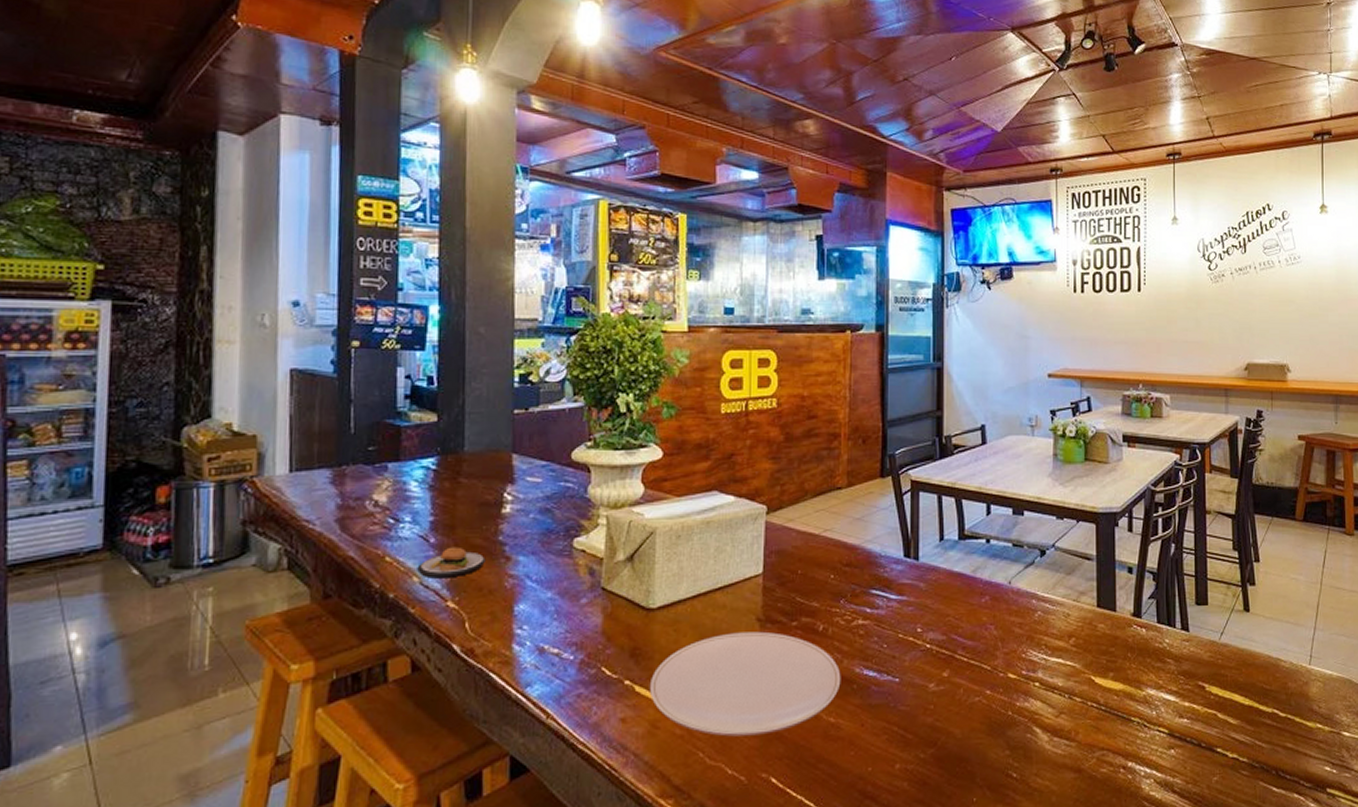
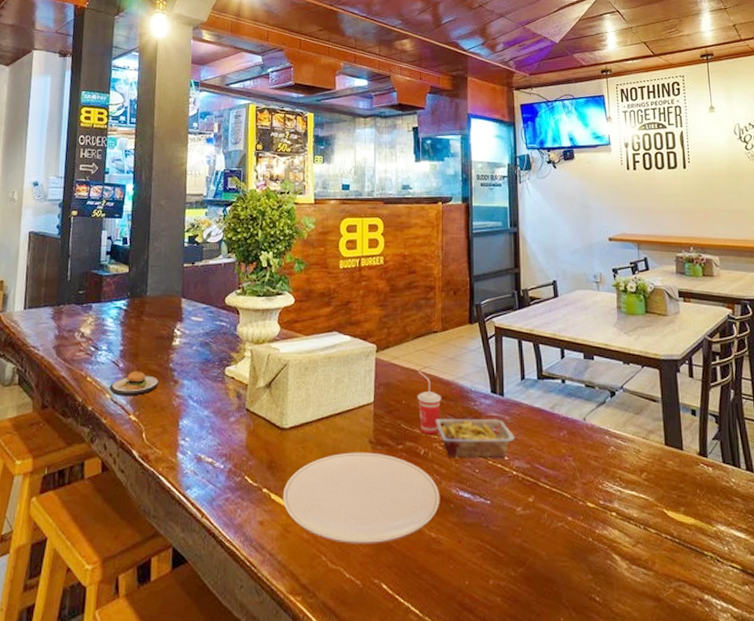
beverage cup: none [815,534,846,608] -> present [417,370,442,435]
french fries: none [836,586,930,632] -> present [435,418,515,458]

